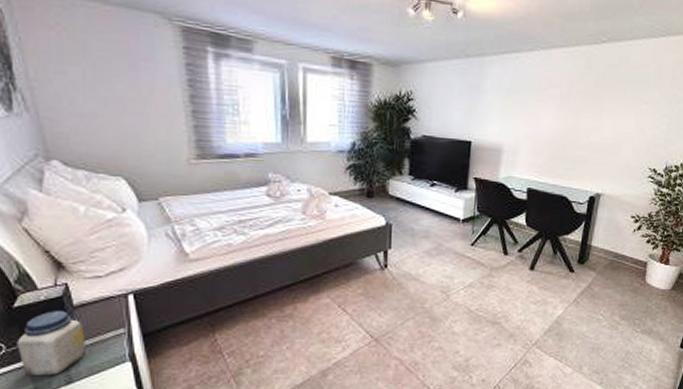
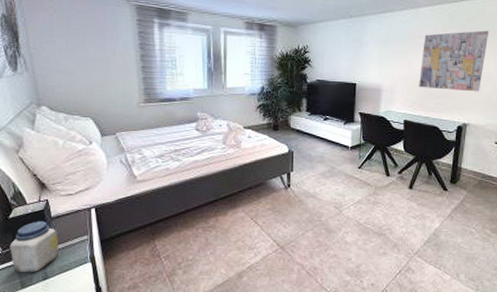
wall art: none [547,81,633,156] -> present [419,30,489,92]

